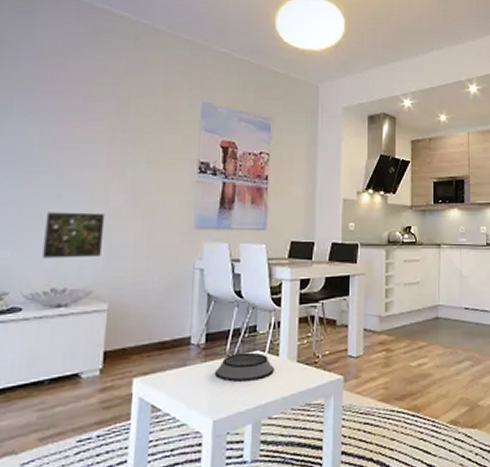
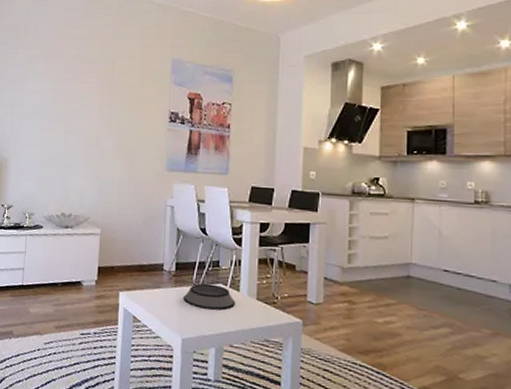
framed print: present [42,212,105,259] -> none [55,153,98,190]

